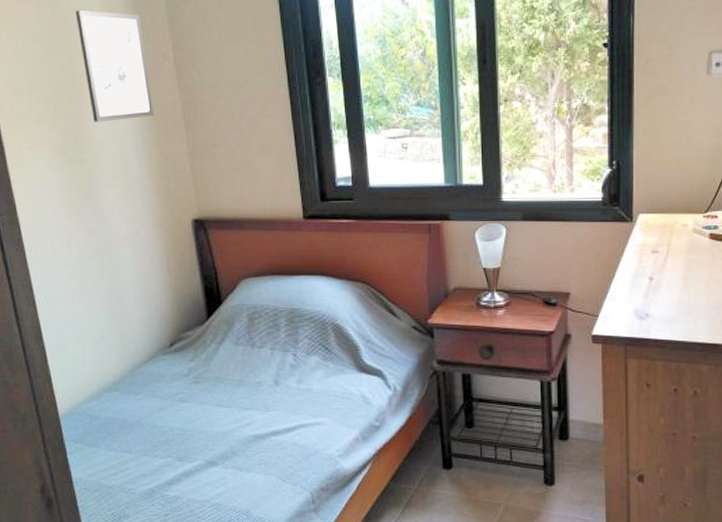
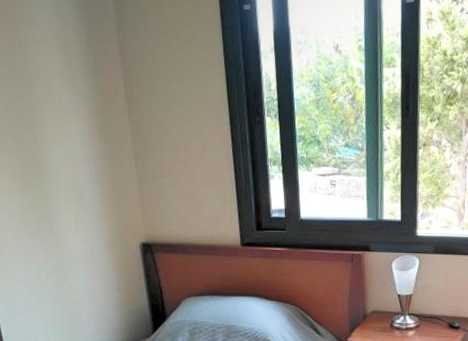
wall art: present [75,9,154,122] -> none [33,43,107,150]

